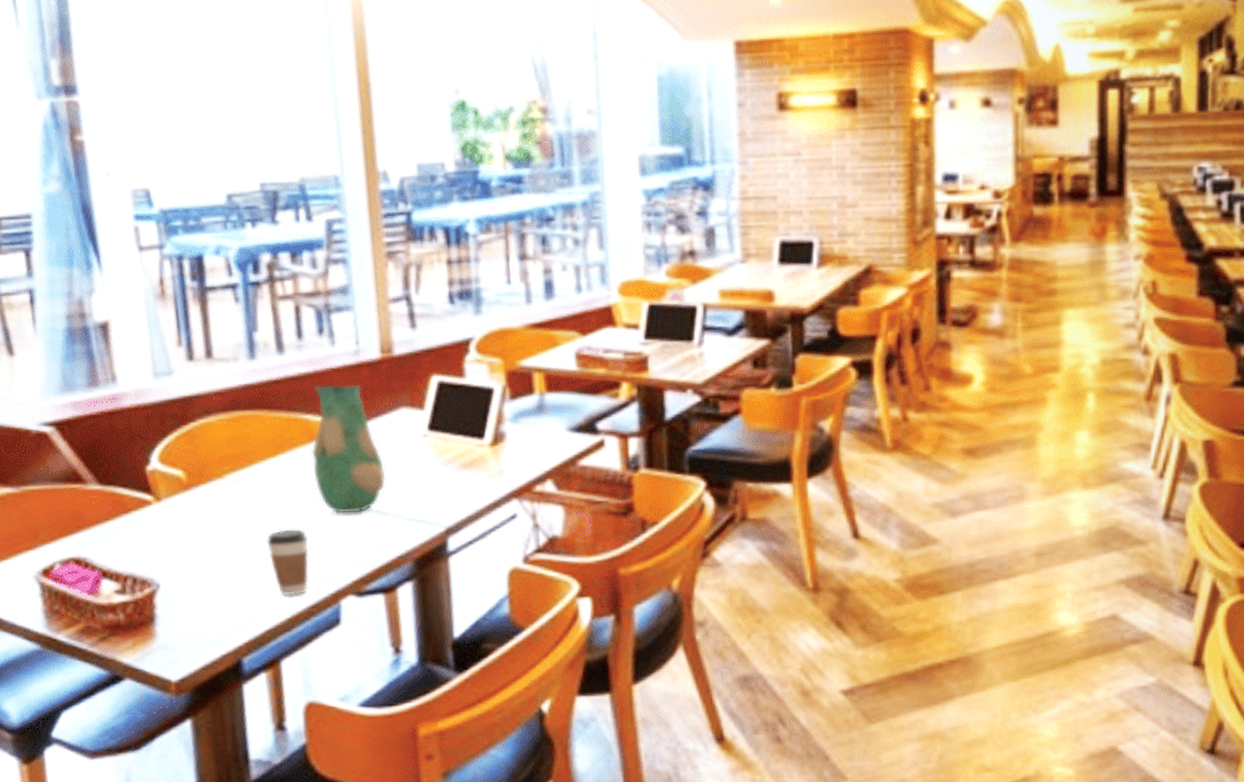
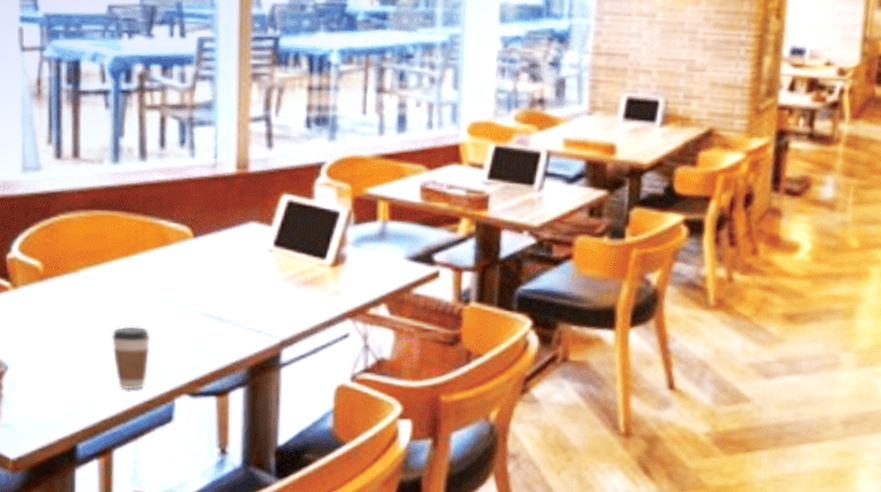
vase: present [311,384,386,514] -> none [162,193,230,318]

